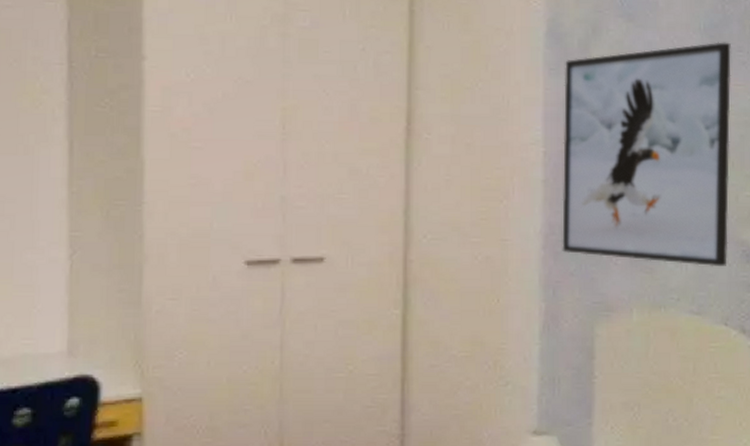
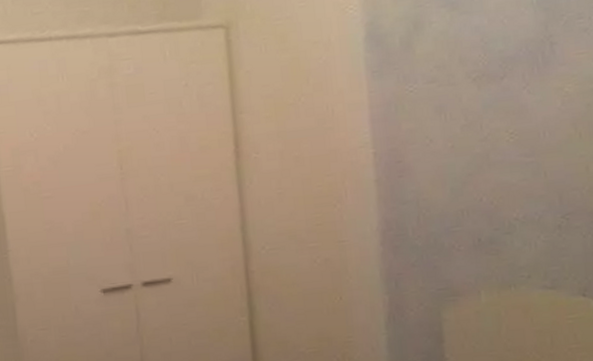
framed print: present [562,42,731,266] -> none [387,11,581,246]

